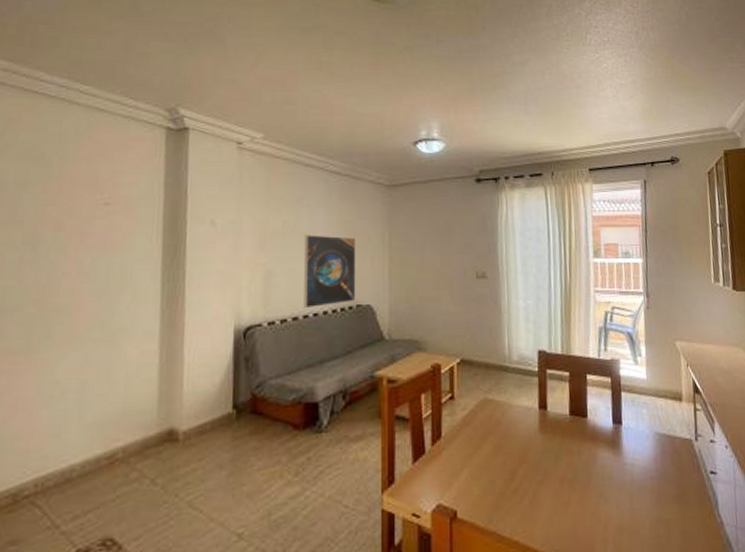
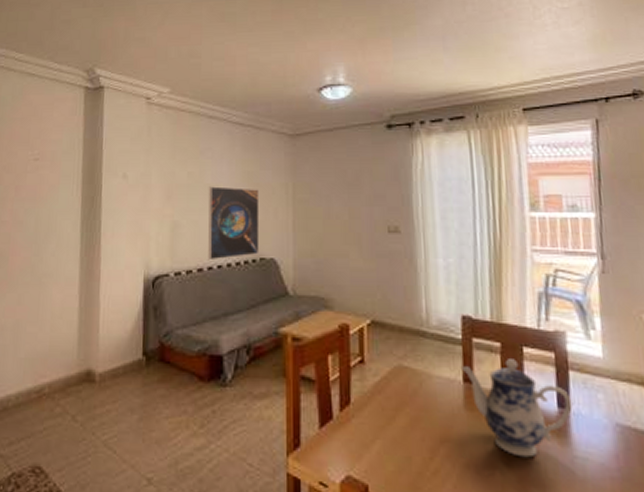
teapot: none [538,385,624,469] -> present [462,359,572,458]

